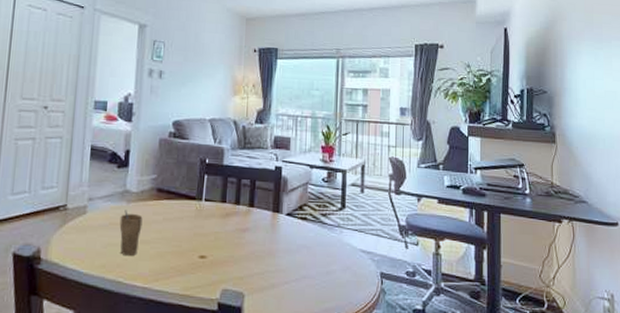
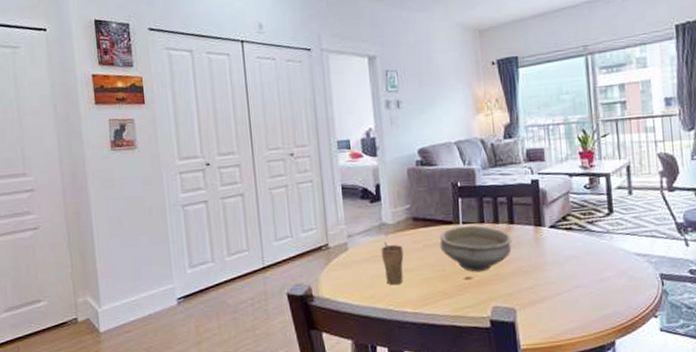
bowl: none [179,203,250,252] -> present [439,225,512,272]

